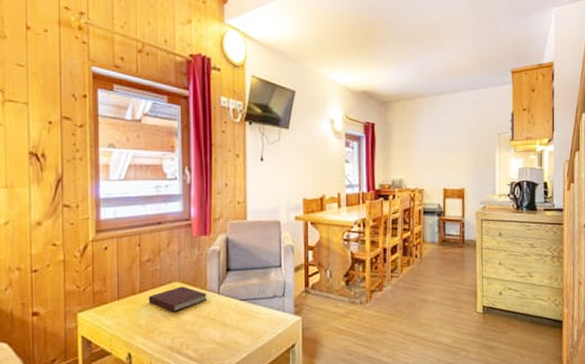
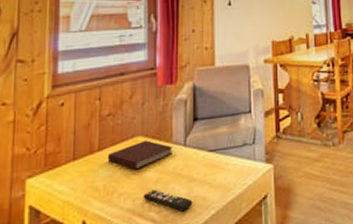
remote control: none [181,331,226,352] -> present [143,189,193,212]

